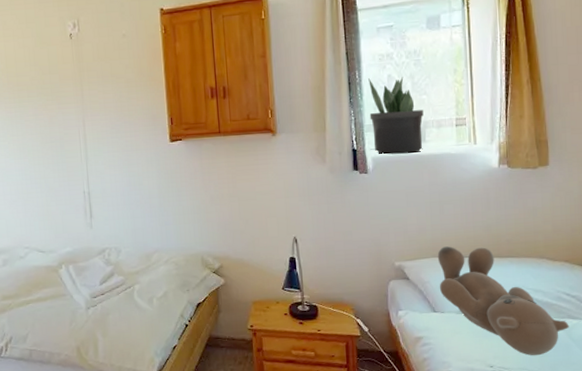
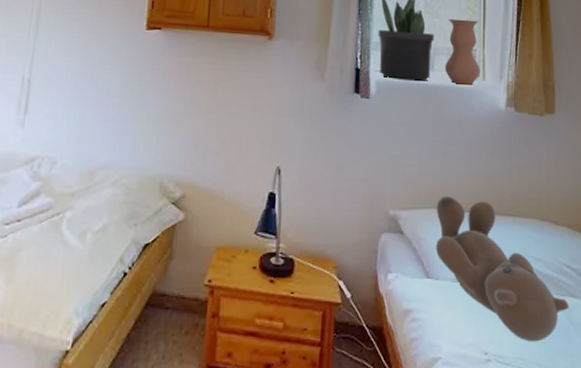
vase: none [435,91,472,151] -> present [444,18,481,85]

